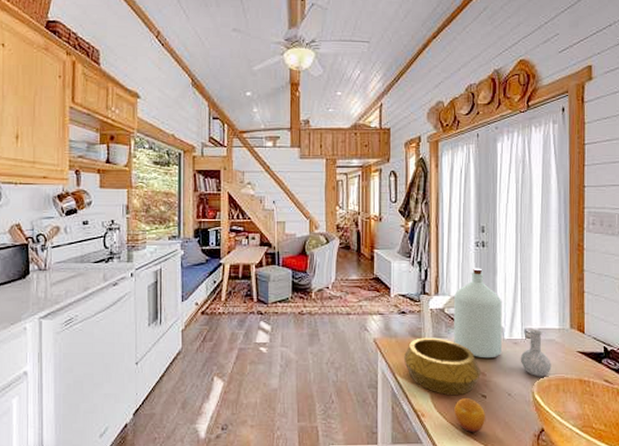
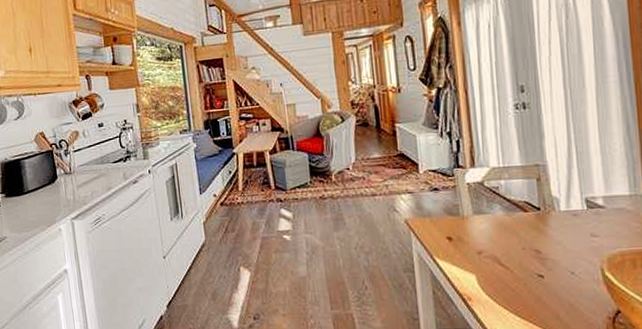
decorative bowl: present [403,337,481,396] -> none [440,214,535,277]
bottle: present [454,268,552,377] -> none [494,133,624,252]
fruit: present [454,398,486,433] -> none [506,279,546,317]

